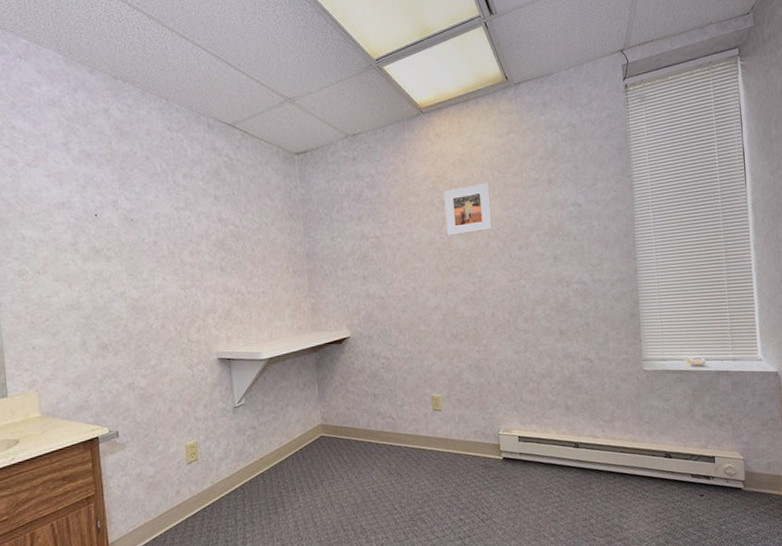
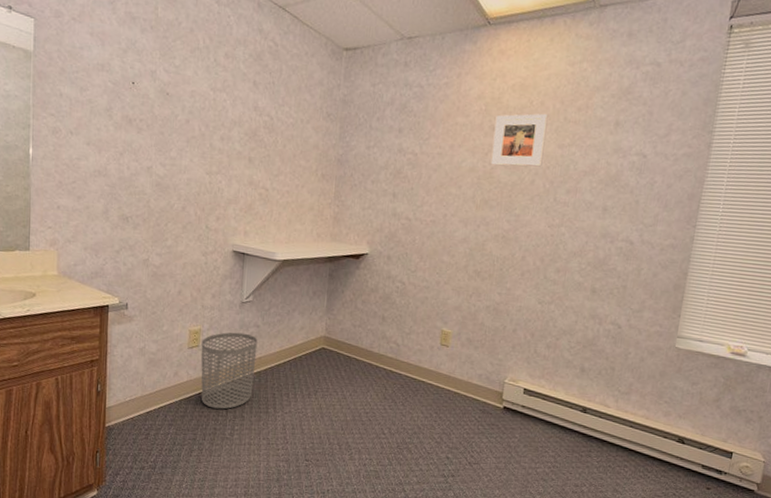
waste bin: none [199,437,259,521] -> present [201,332,258,410]

